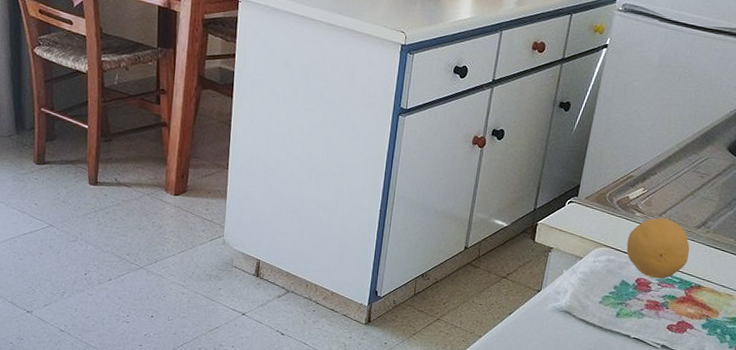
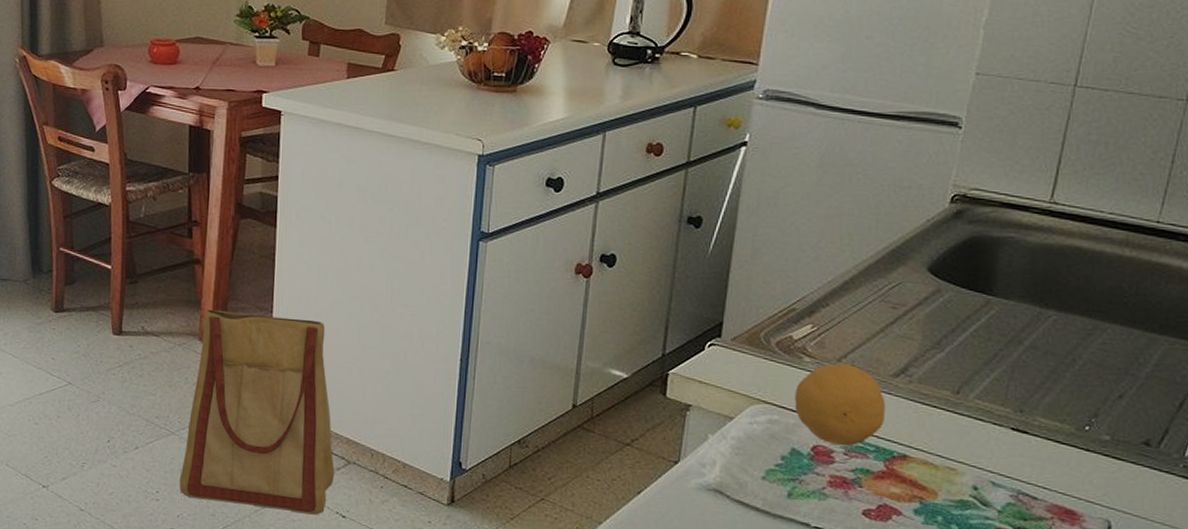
shopping bag: none [146,165,277,333] -> present [179,309,335,515]

